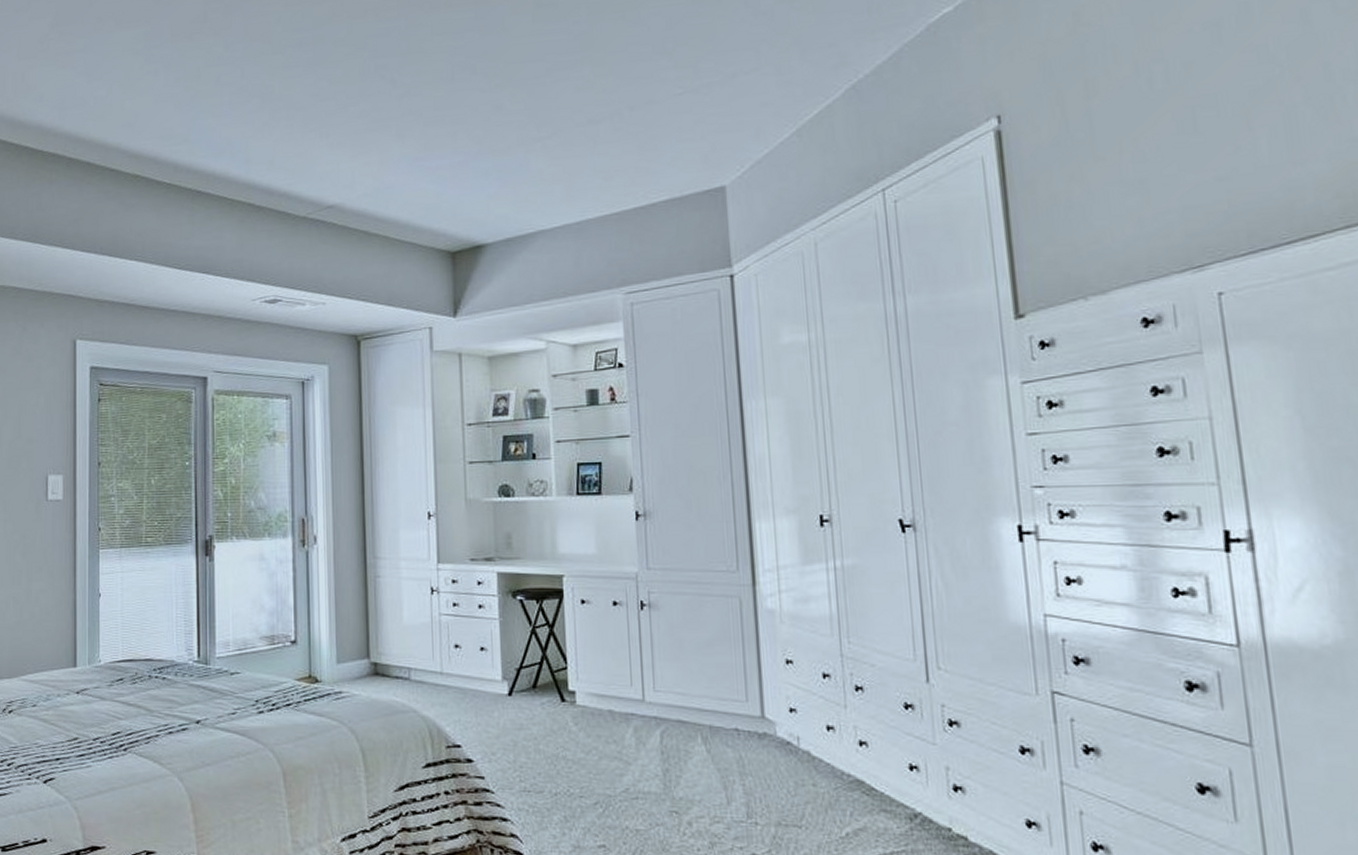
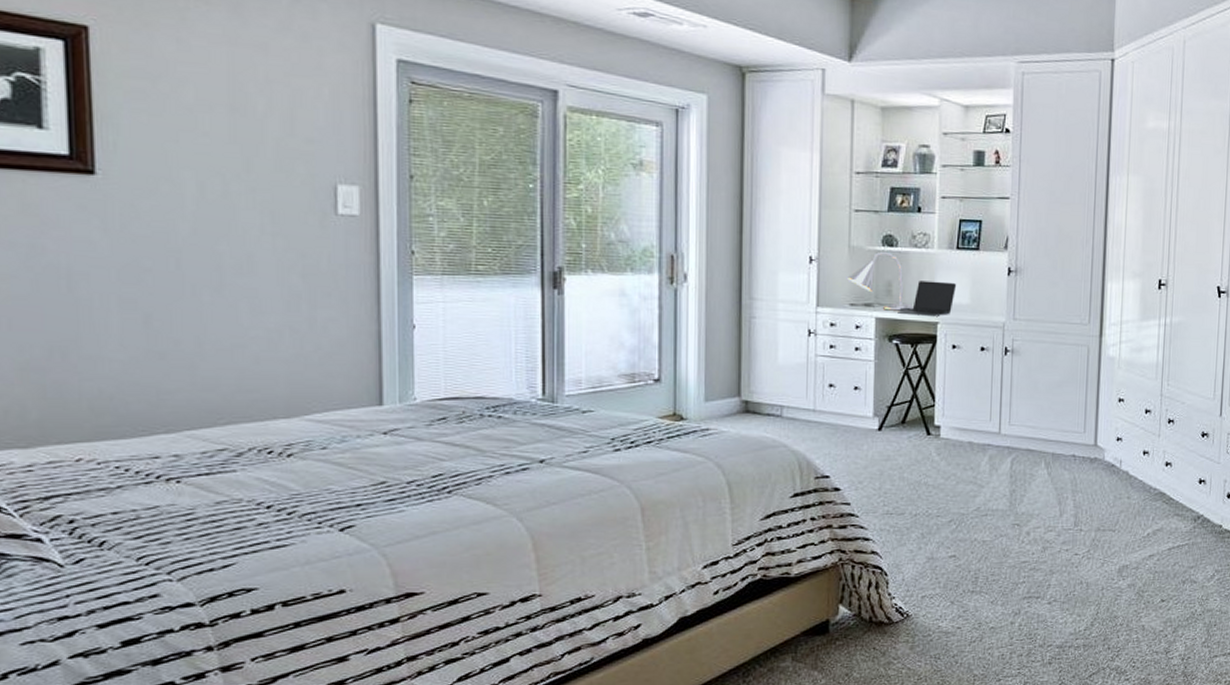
table lamp: none [466,502,536,564] -> present [847,251,914,311]
laptop: none [520,531,581,570] -> present [898,281,957,318]

